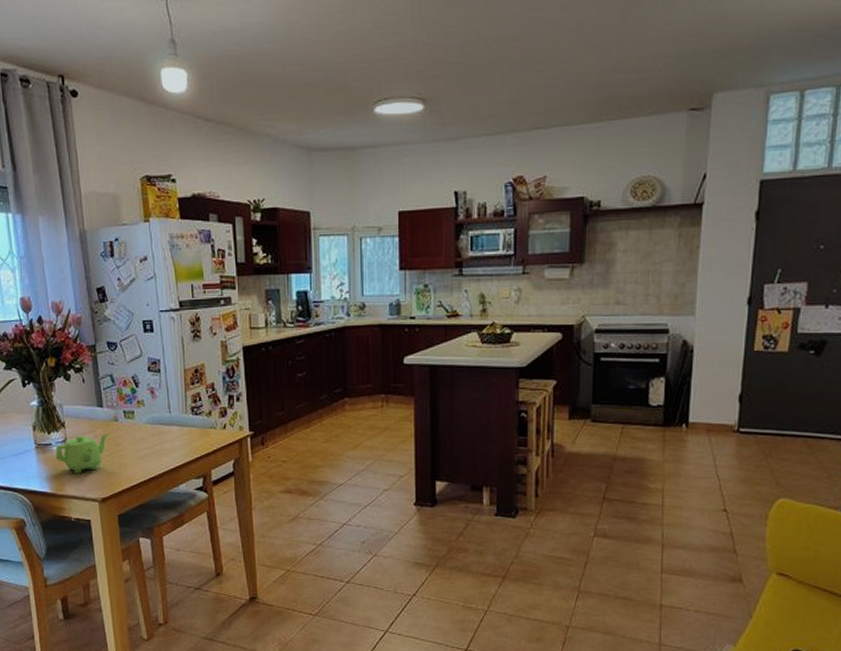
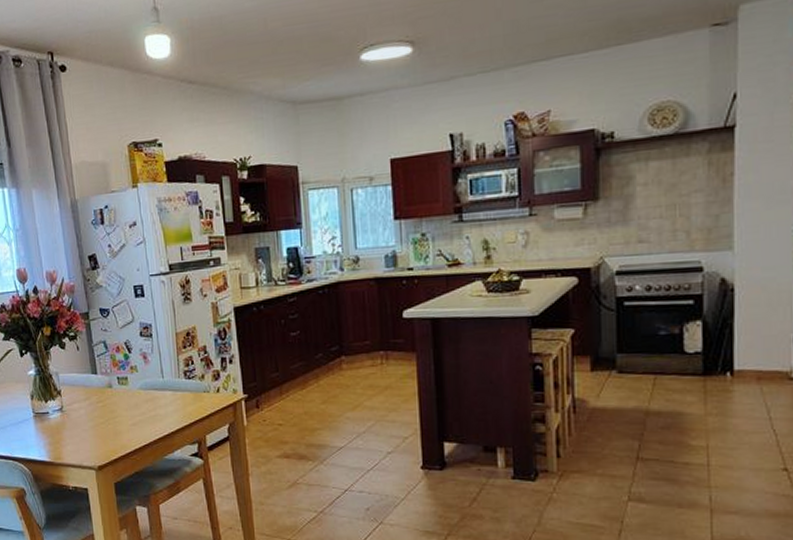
teapot: present [55,433,109,473] -> none [52,400,104,441]

